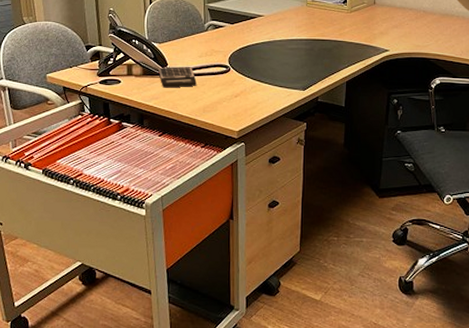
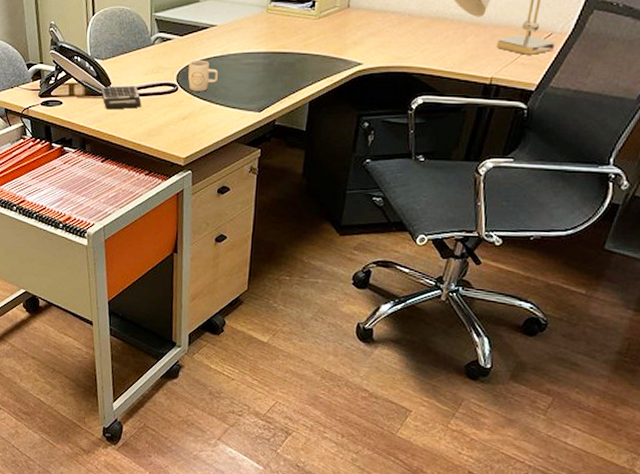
mug: none [239,45,267,72] -> present [188,61,219,91]

